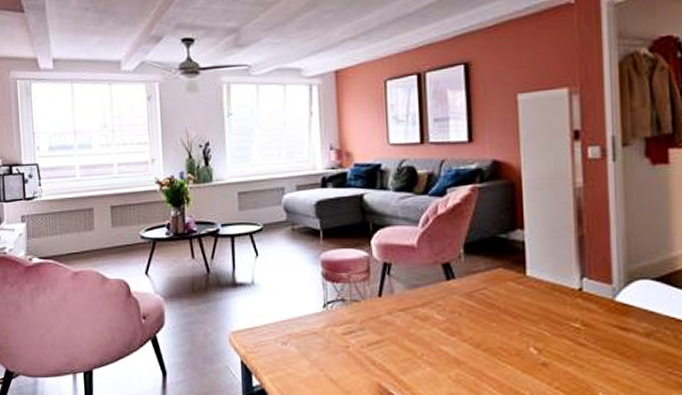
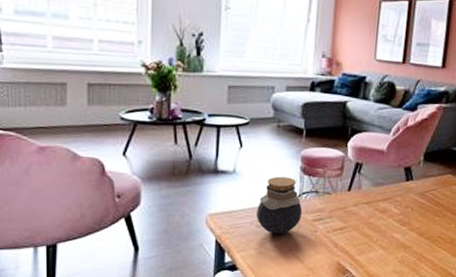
jar: none [280,285,330,352] -> present [256,176,302,234]

